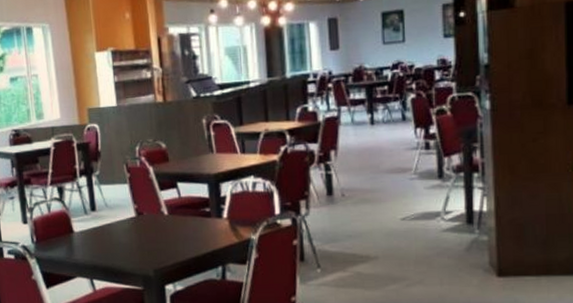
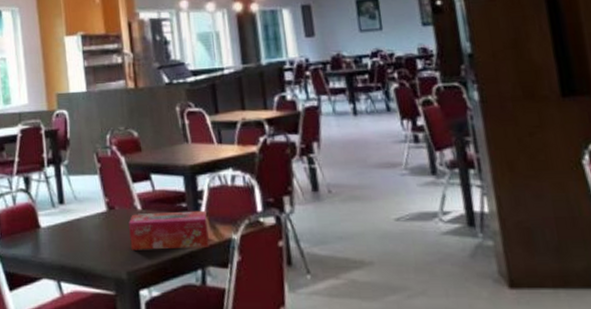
tissue box: none [156,214,230,251] -> present [129,210,209,251]

